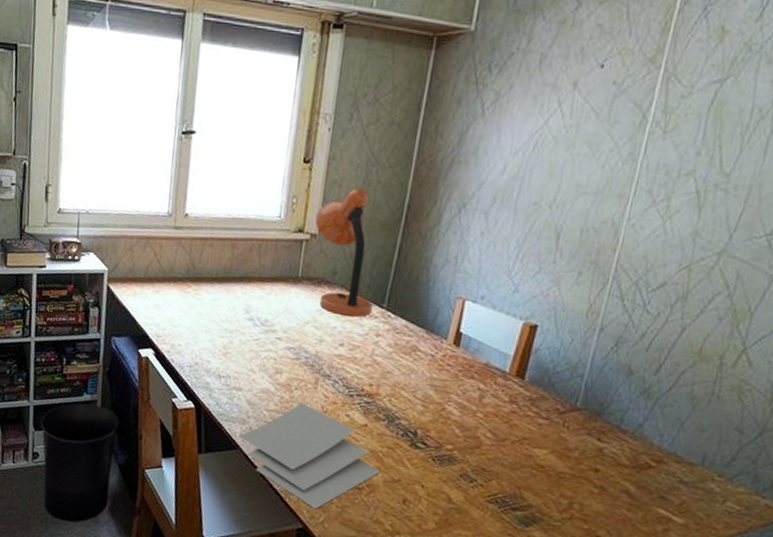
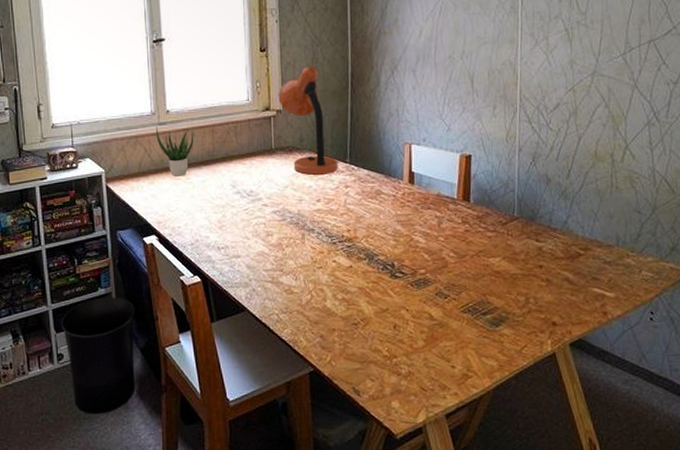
potted plant: none [169,229,212,290] -> present [156,126,194,177]
papers: present [238,402,380,510] -> none [244,257,370,352]

